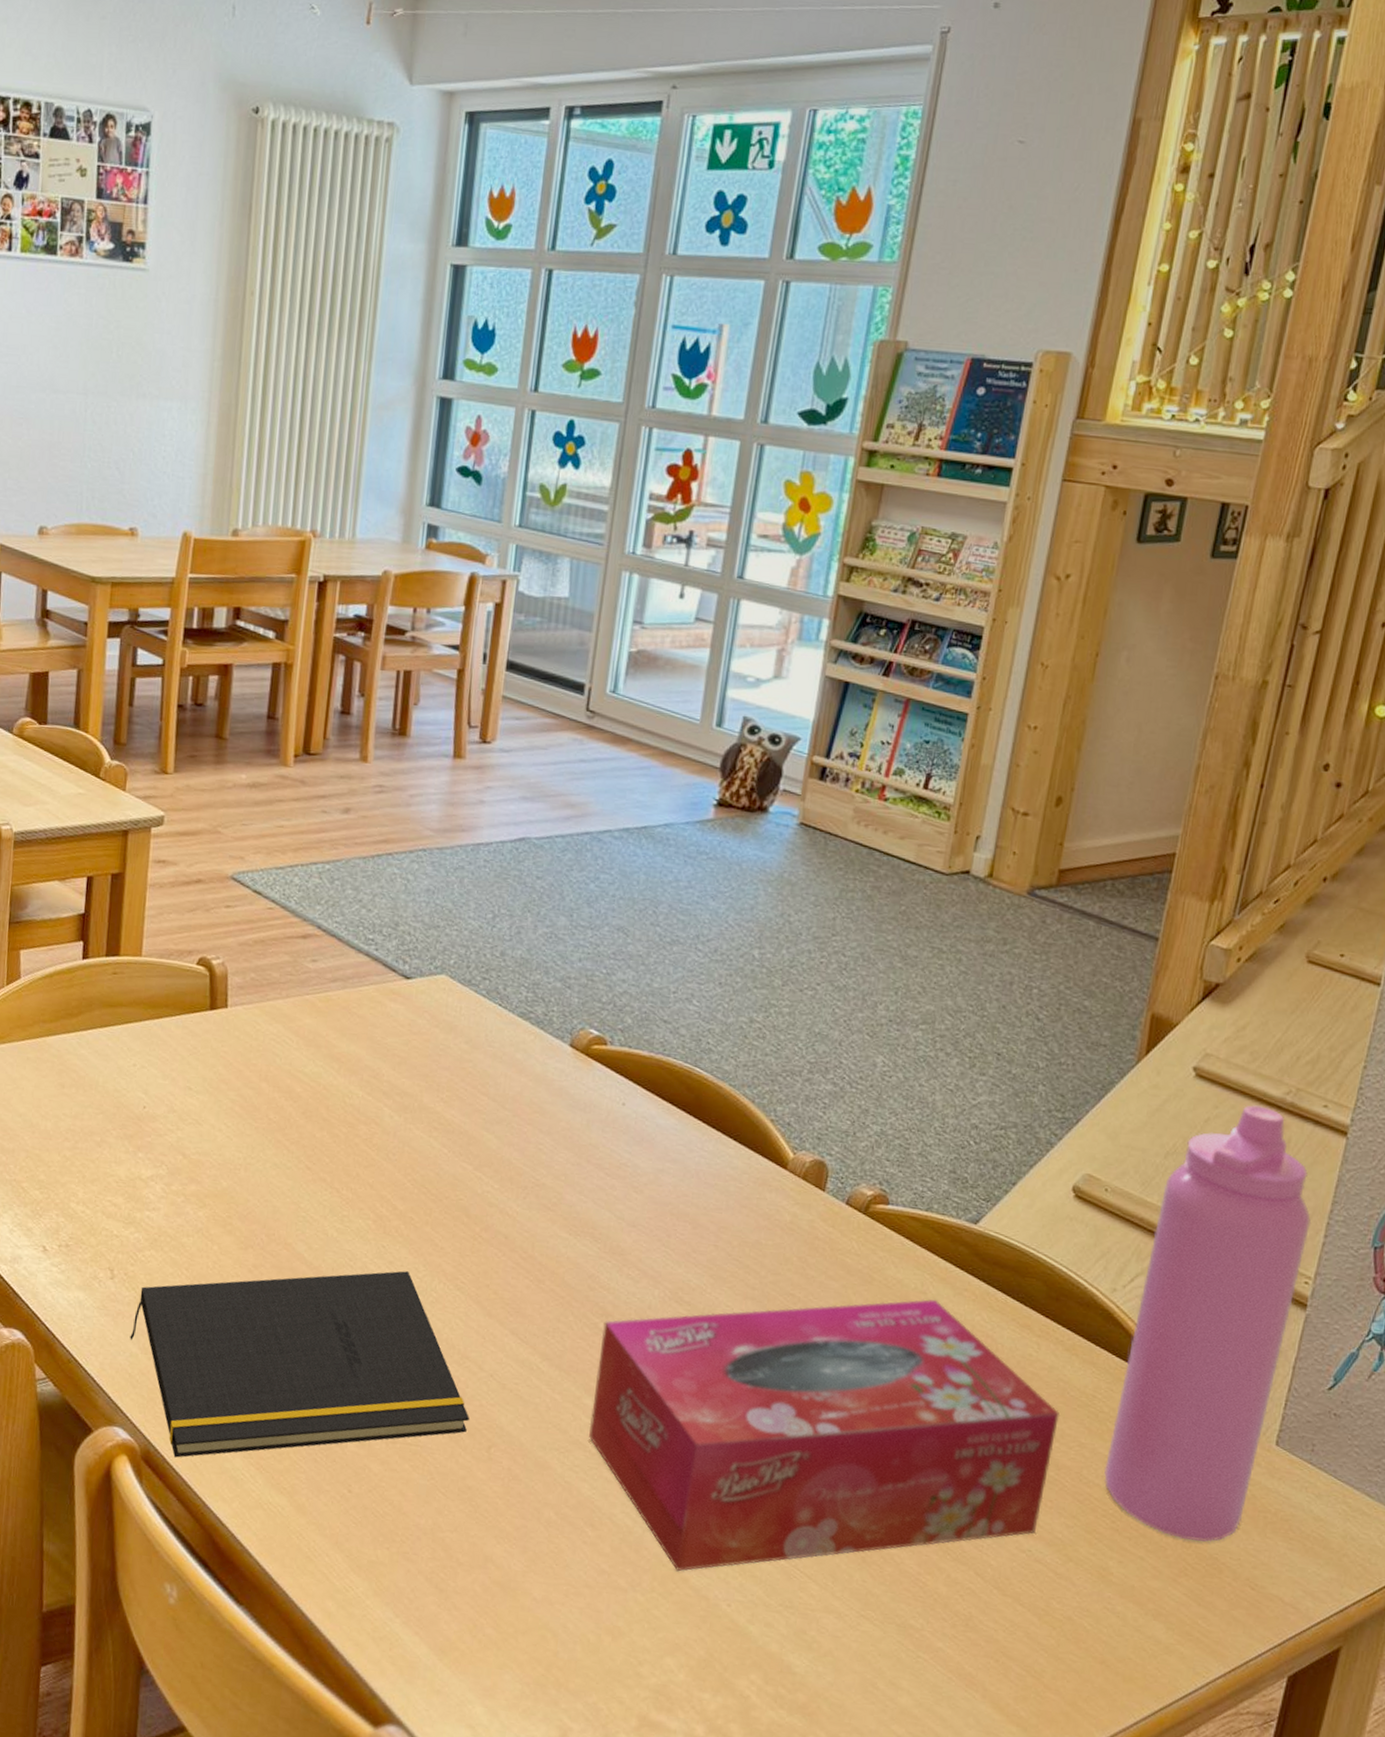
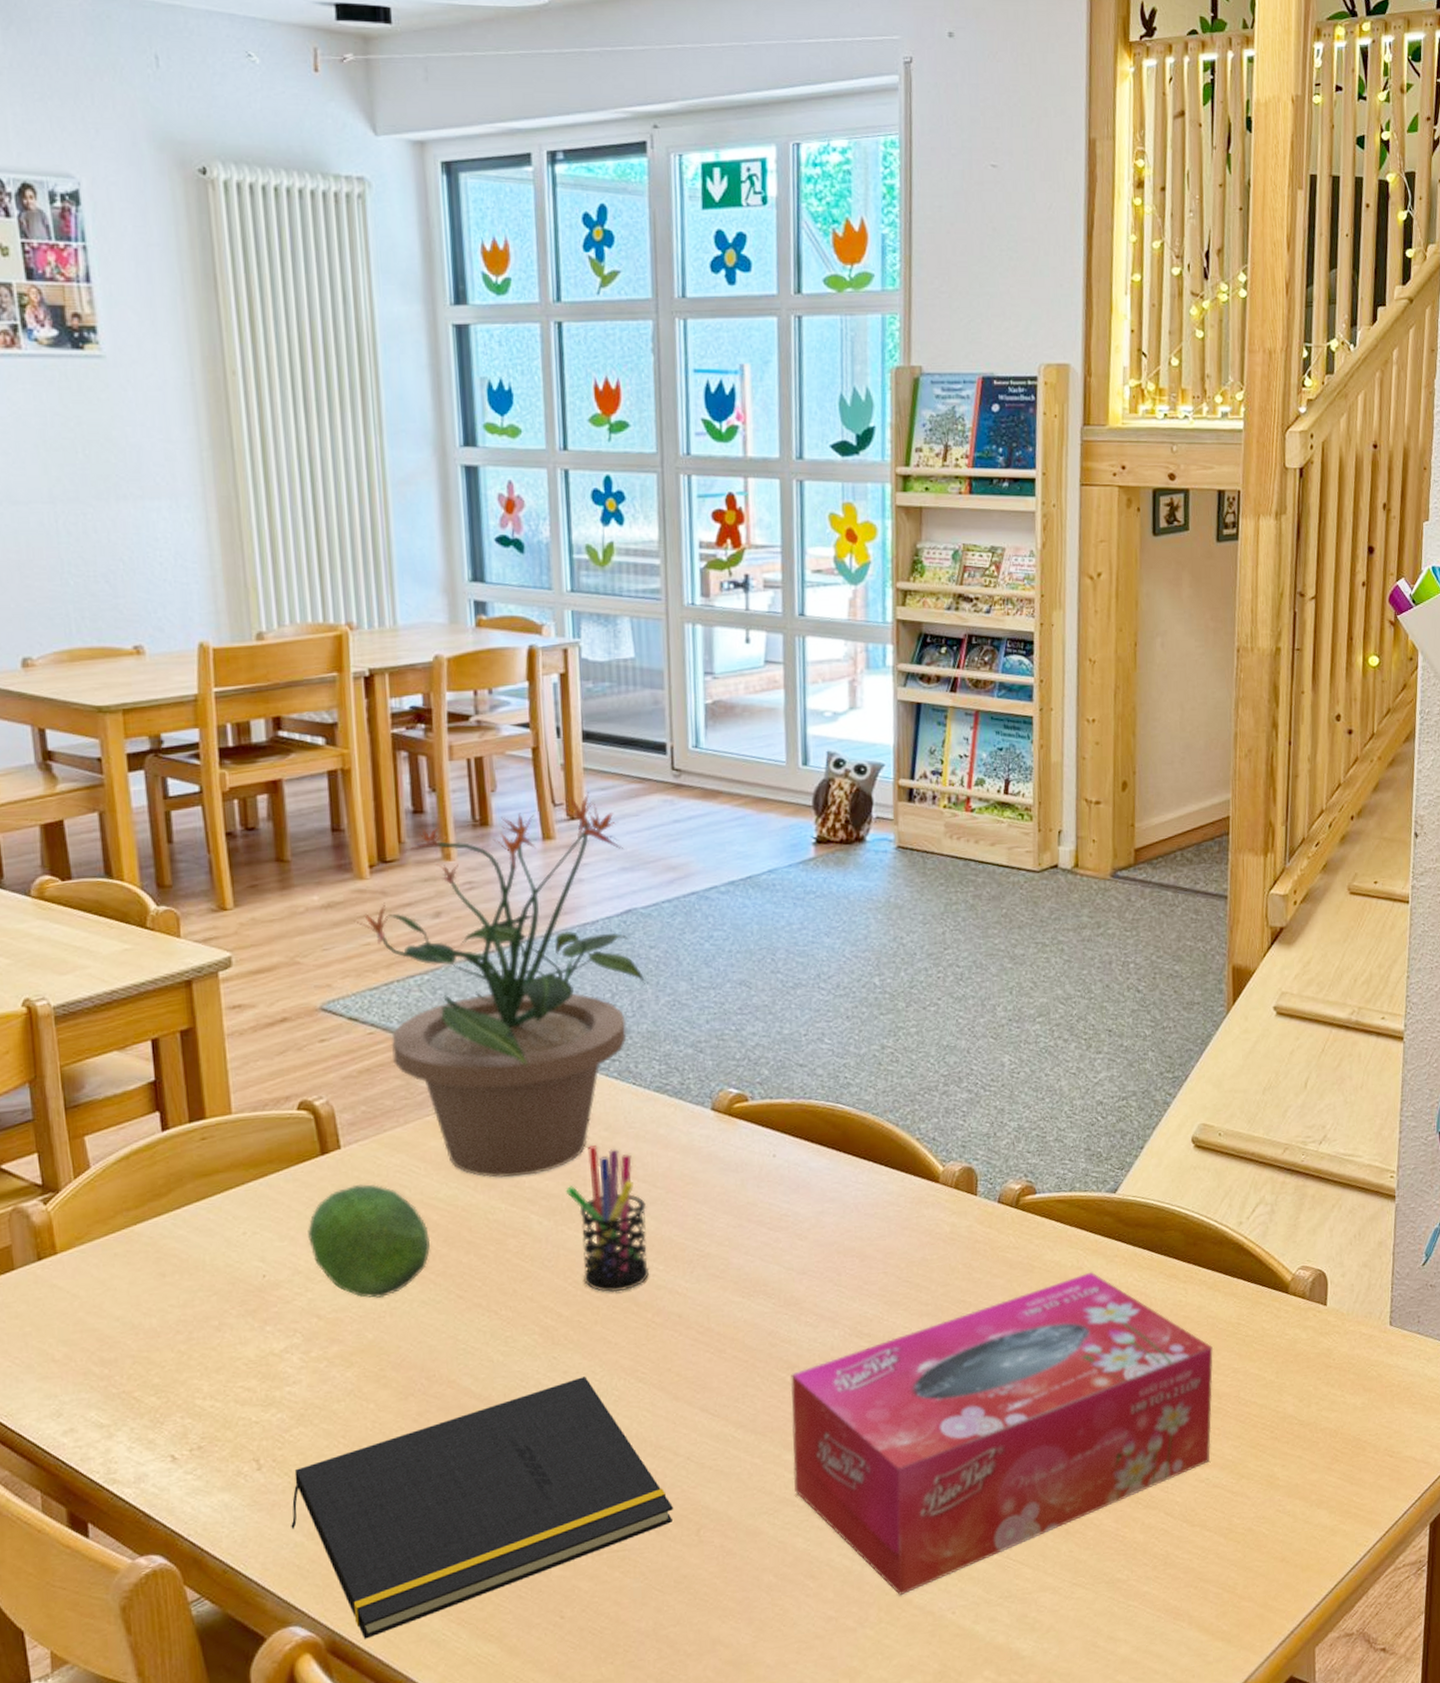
fruit: none [186,1044,291,1152] -> present [308,1184,431,1298]
potted plant: none [273,719,527,1071] -> present [354,792,645,1178]
pen holder: none [419,1055,493,1200] -> present [566,1145,650,1293]
water bottle: present [1104,1105,1312,1542] -> none [1257,1029,1388,1431]

